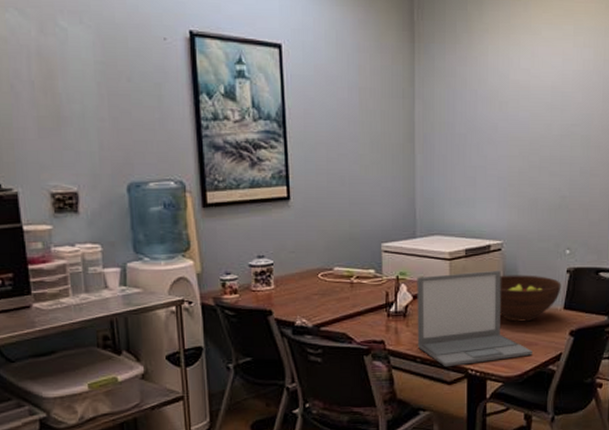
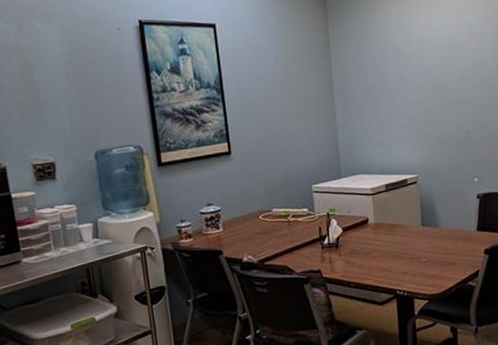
laptop: present [417,270,532,367] -> none [345,200,453,290]
fruit bowl: present [499,275,561,322] -> none [418,202,473,245]

